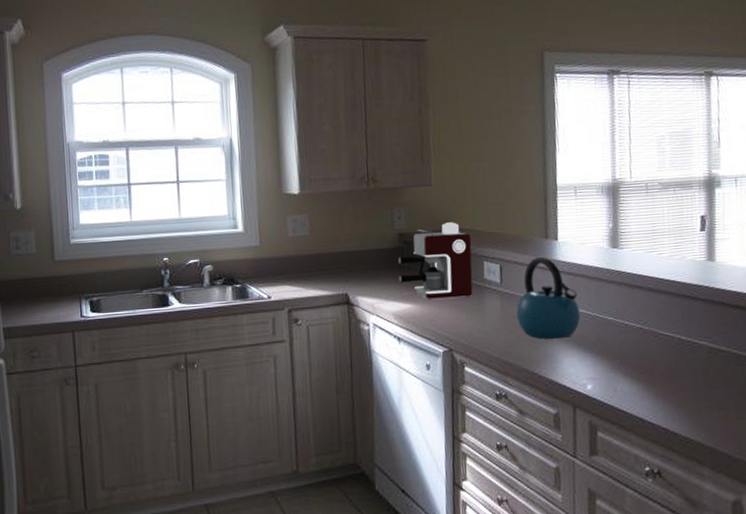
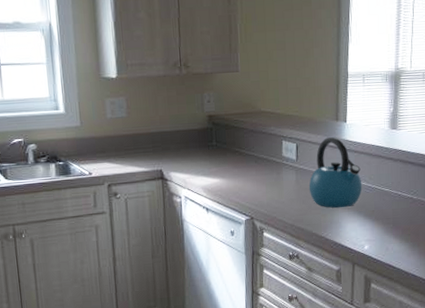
coffee maker: present [398,222,473,299] -> none [207,105,273,175]

